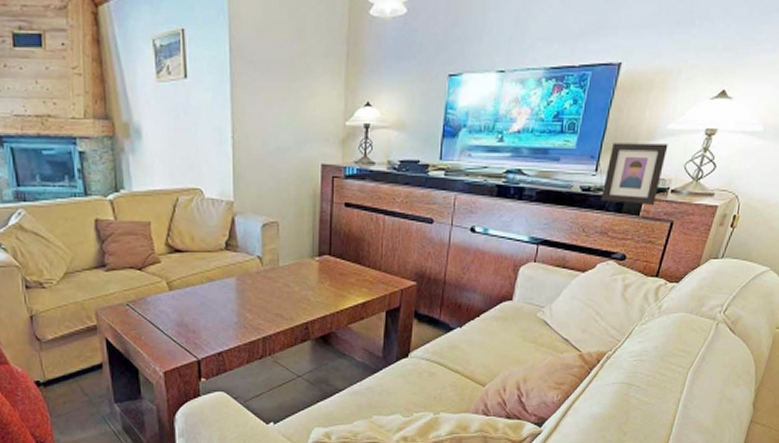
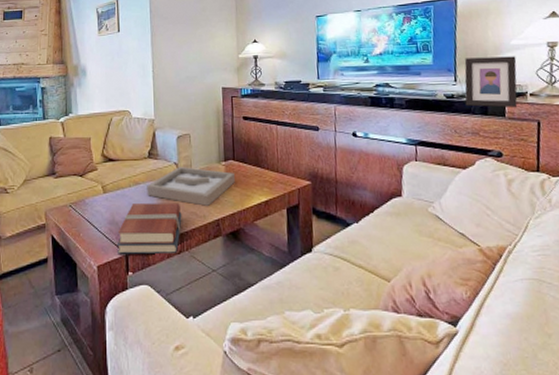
books: none [186,303,265,360] -> present [116,202,182,254]
decorative tray: none [223,260,329,309] -> present [147,166,235,207]

